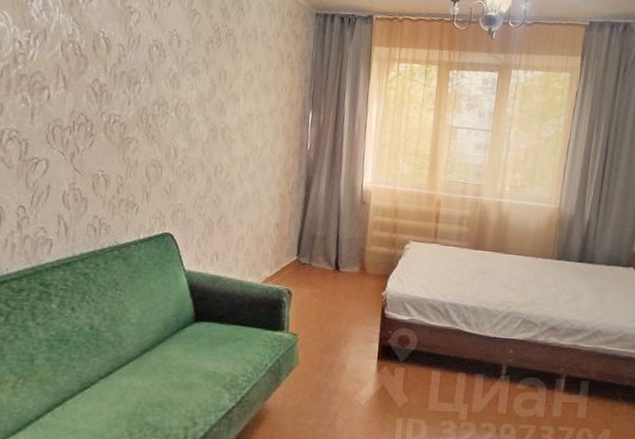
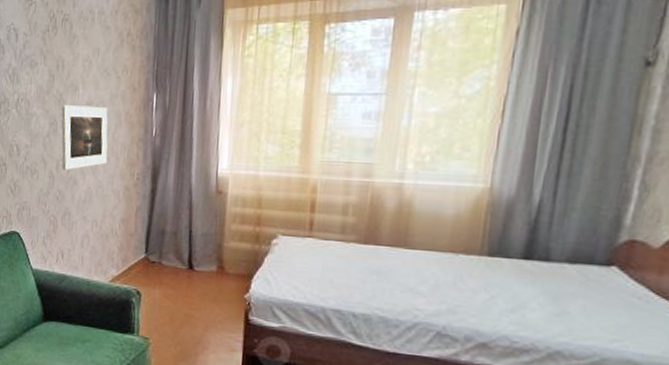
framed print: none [220,113,267,176] -> present [61,104,108,170]

